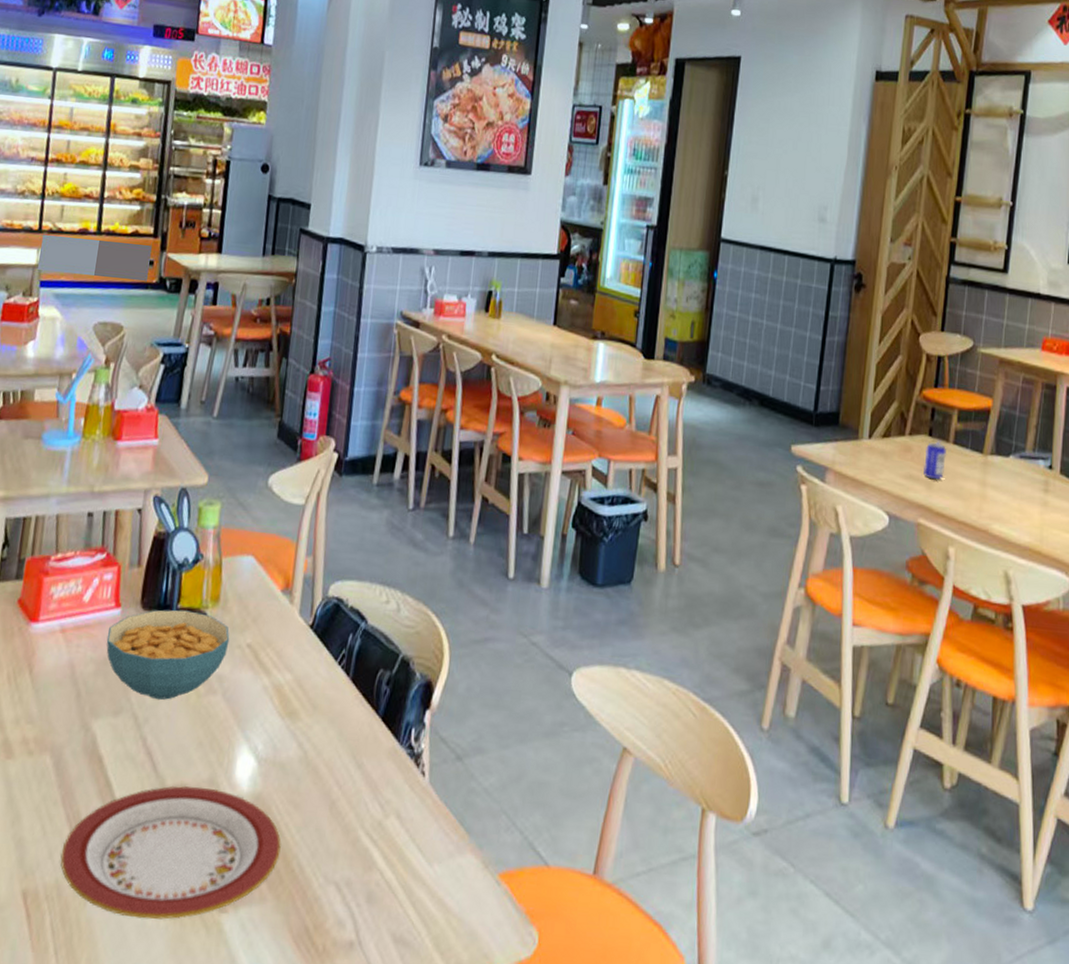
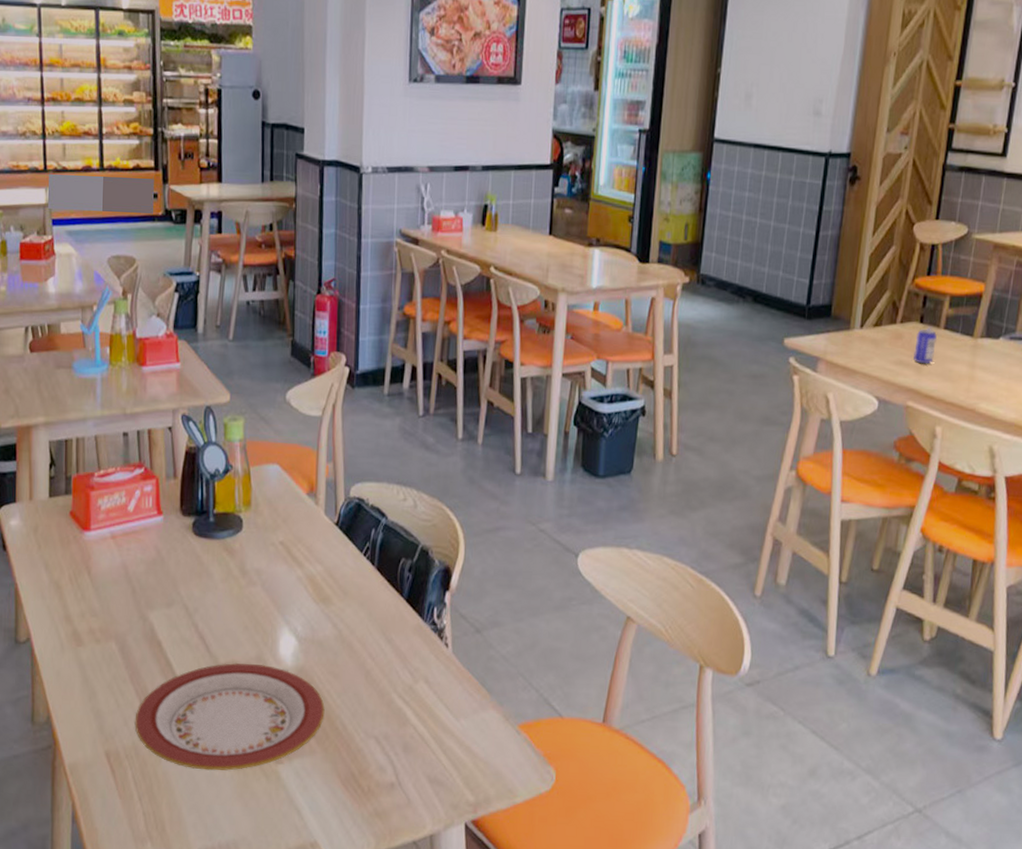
cereal bowl: present [106,609,230,700] -> none [153,514,264,592]

